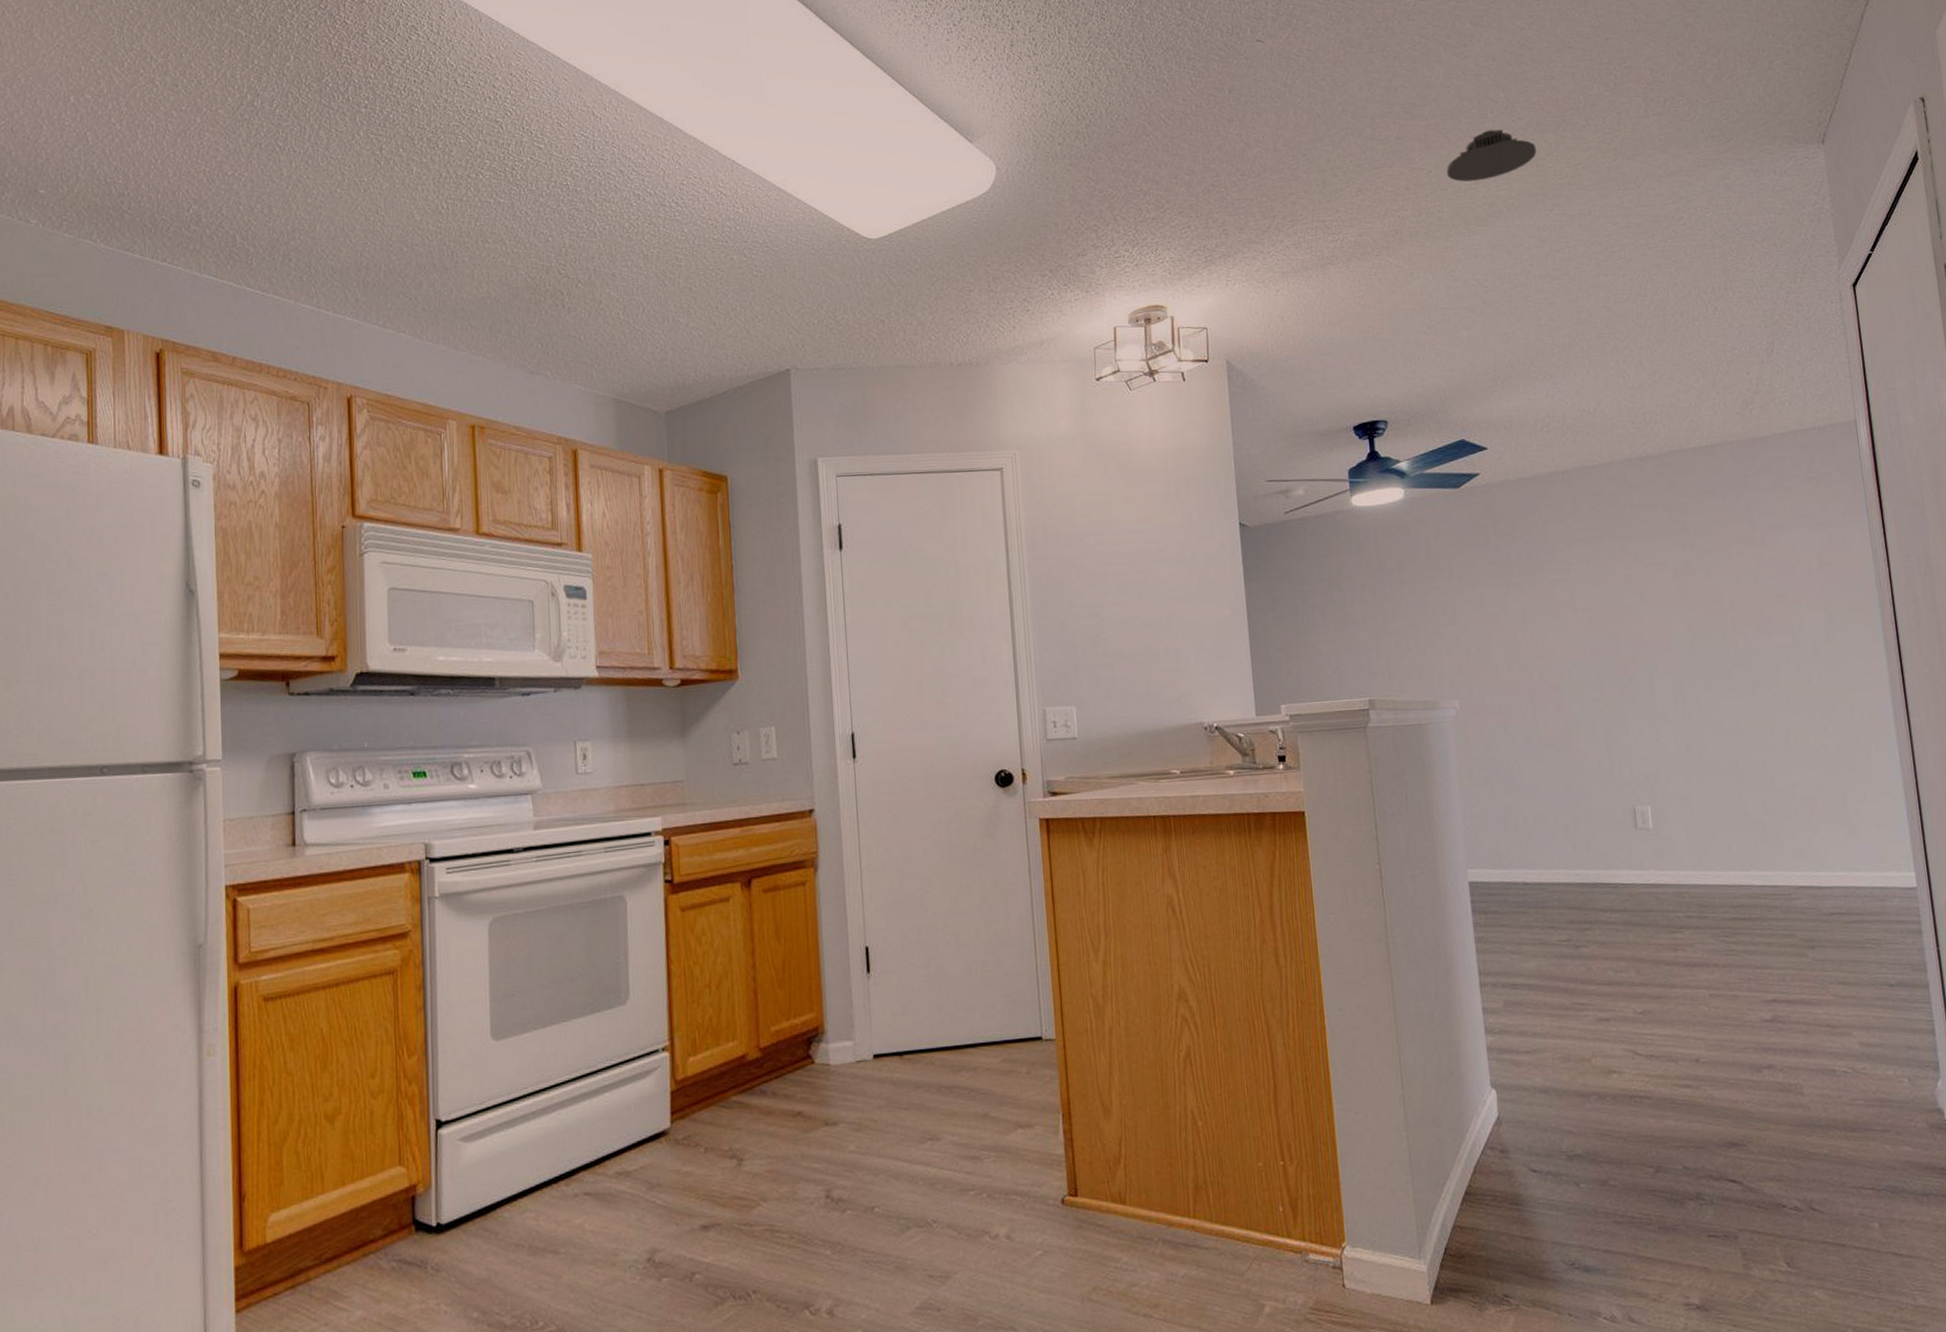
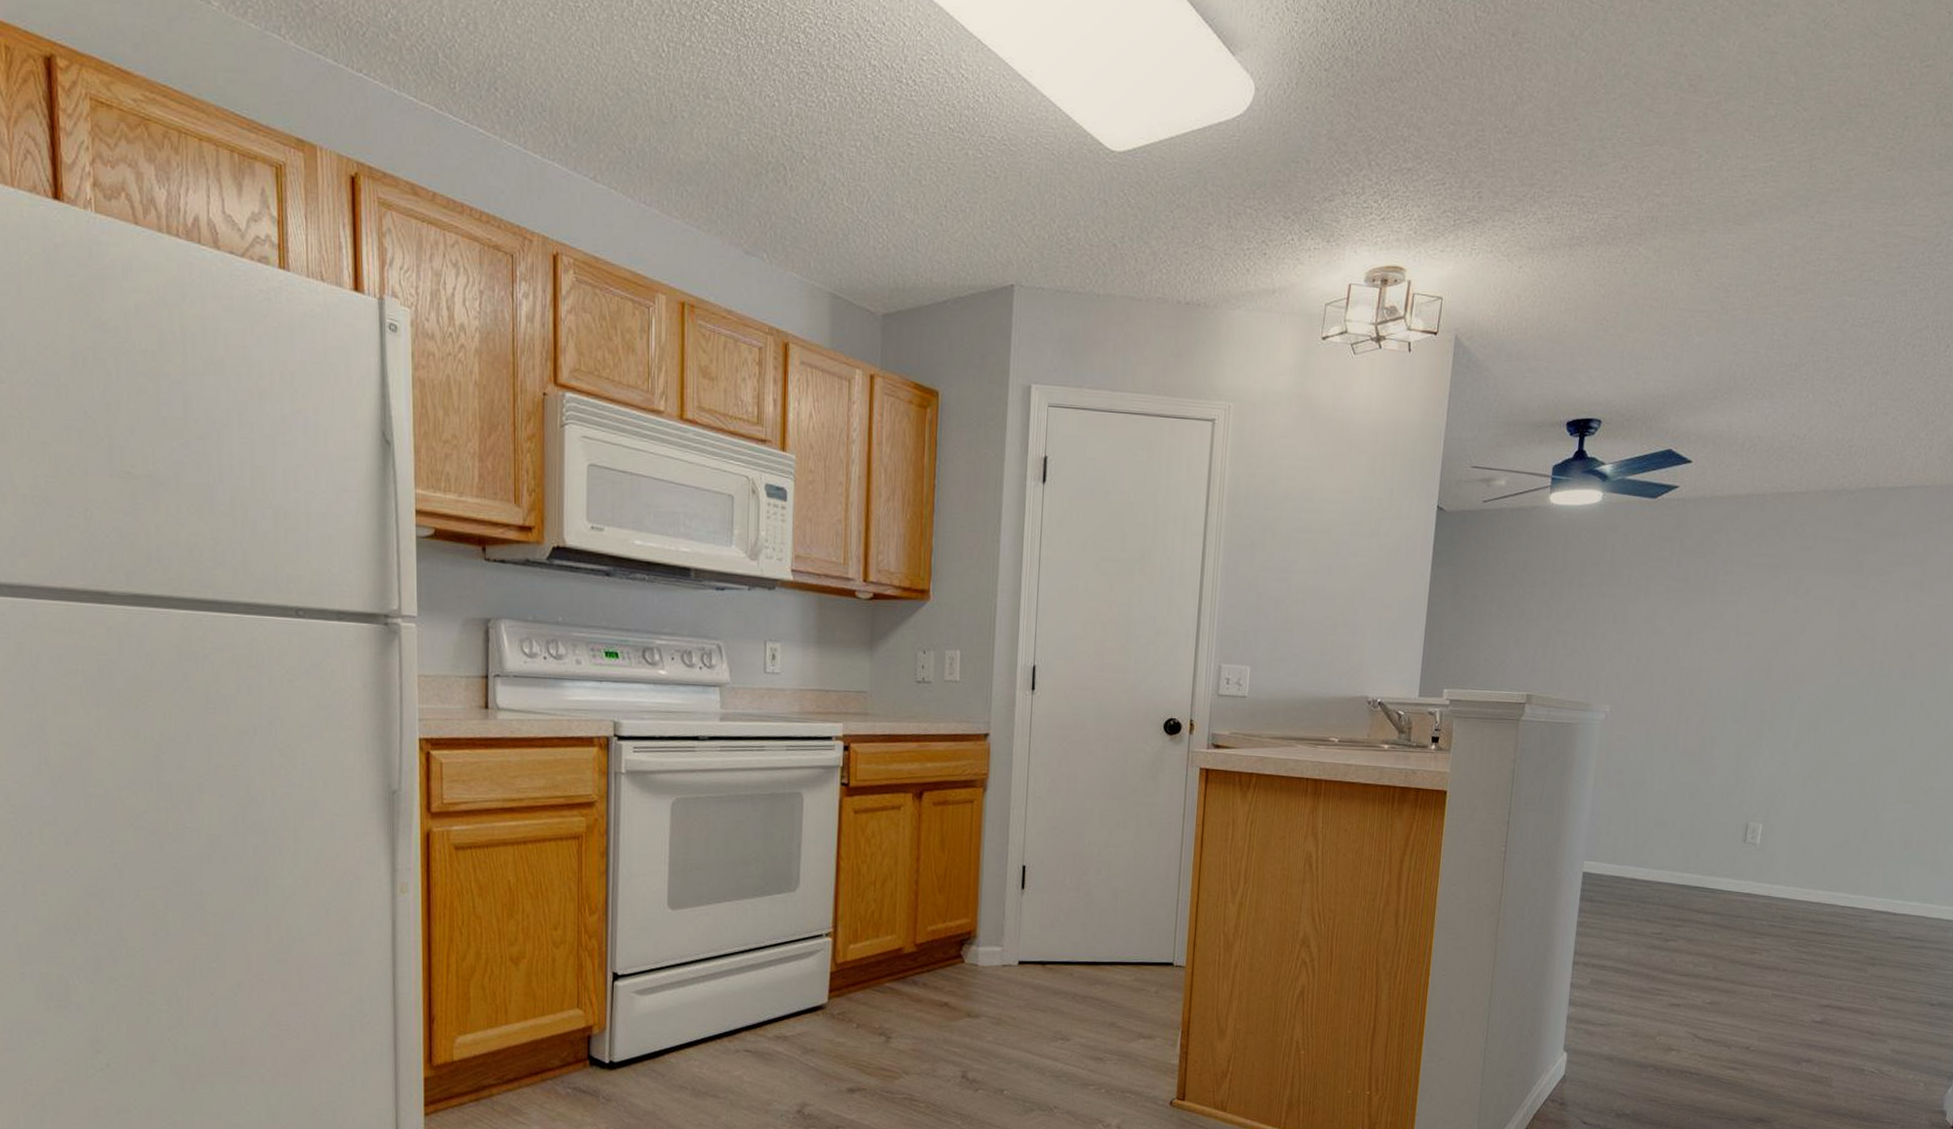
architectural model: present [1446,129,1536,182] -> none [1716,118,1814,174]

